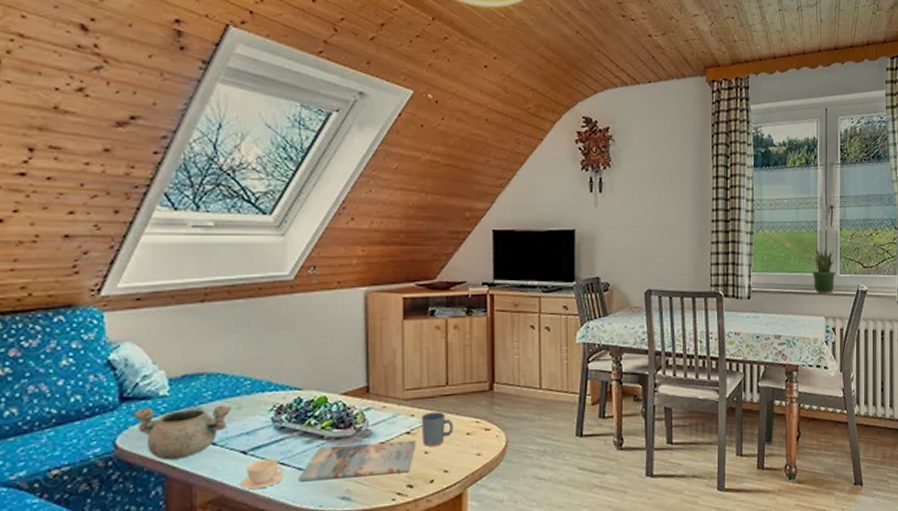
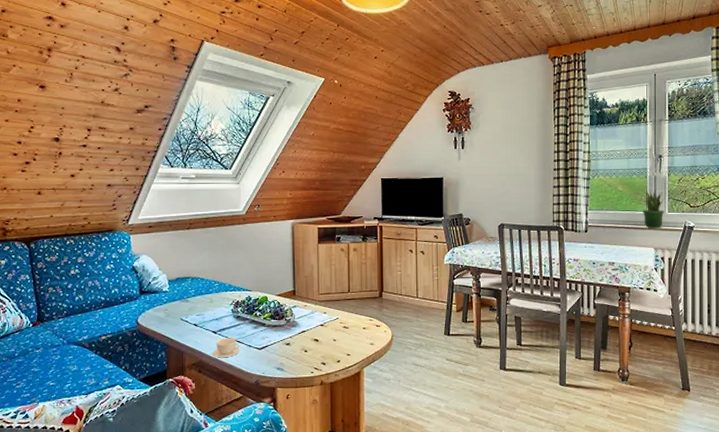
decorative bowl: present [132,406,232,461] -> none [147,298,207,334]
magazine: present [299,440,416,482] -> none [249,330,328,355]
mug: present [421,412,454,446] -> none [331,311,354,336]

